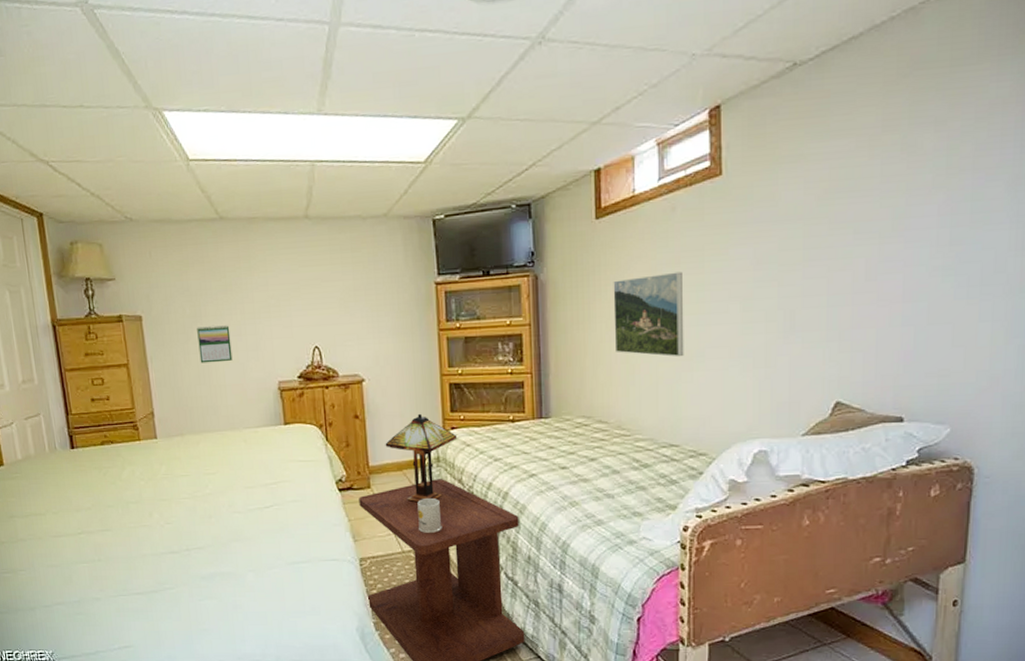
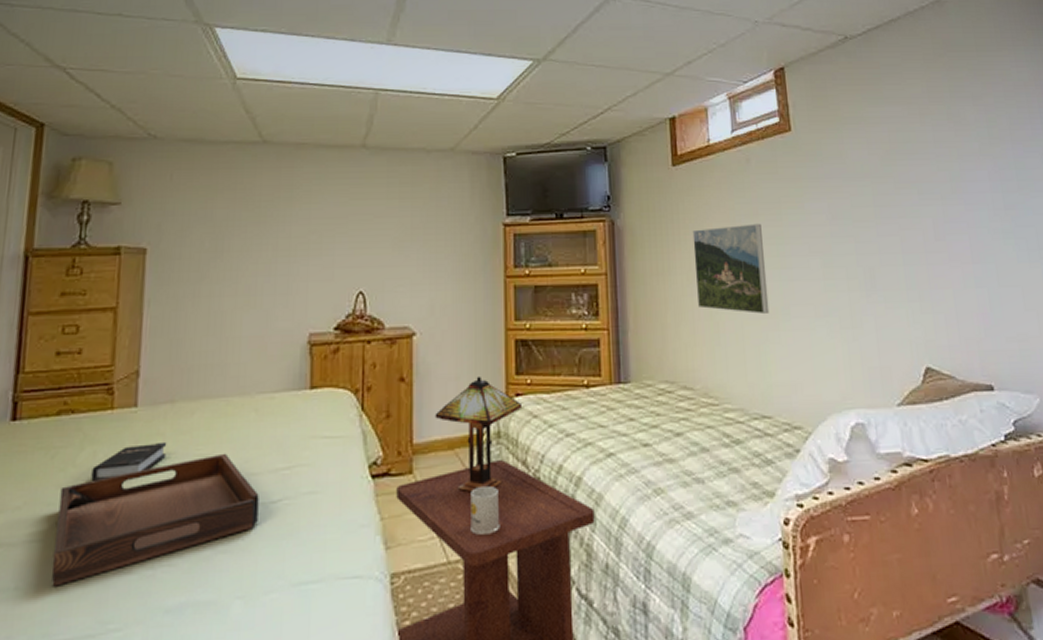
serving tray: none [115,472,257,560] -> present [51,453,259,587]
hardback book: none [133,464,184,491] -> present [91,441,167,481]
calendar: present [197,325,233,363] -> none [212,263,257,309]

